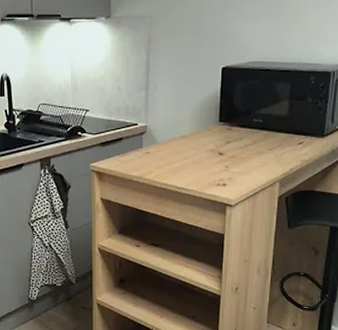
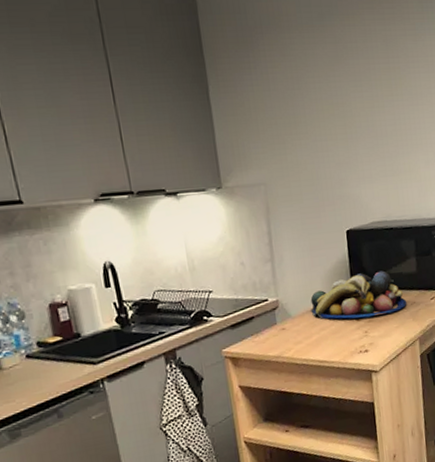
fruit bowl: none [176,110,273,153] -> present [310,270,407,320]

